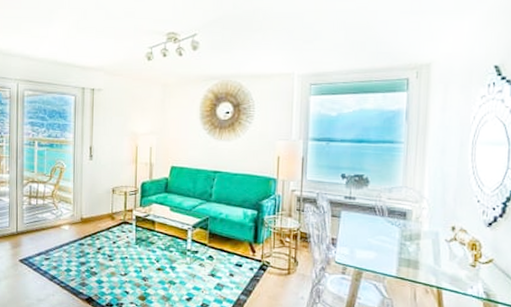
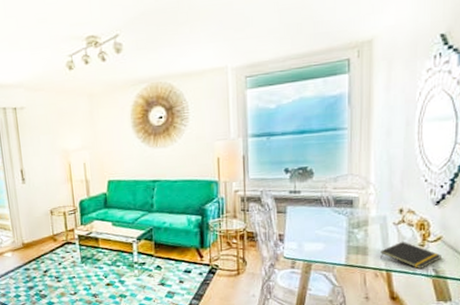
notepad: none [431,259,493,291] -> present [380,241,441,270]

